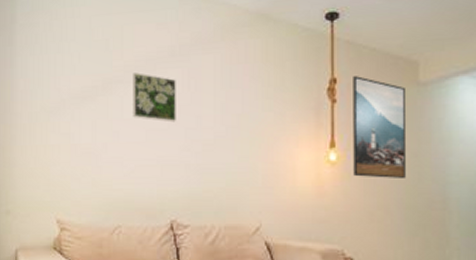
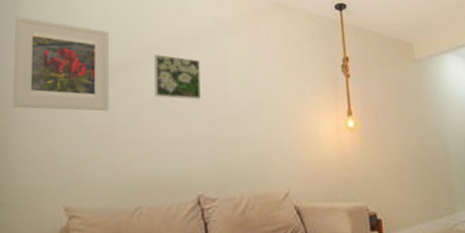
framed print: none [13,32,93,130] -> present [12,16,110,111]
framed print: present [353,76,405,178] -> none [362,55,413,140]

